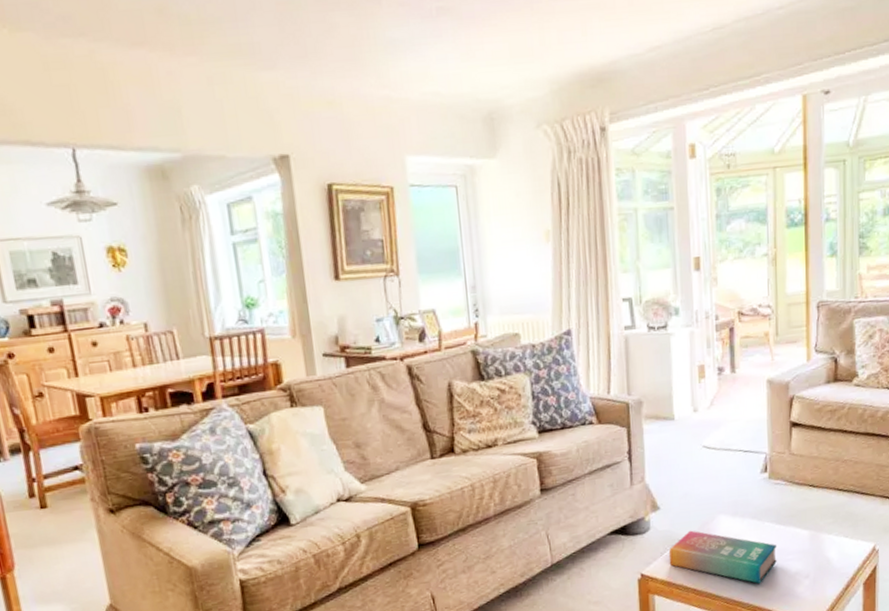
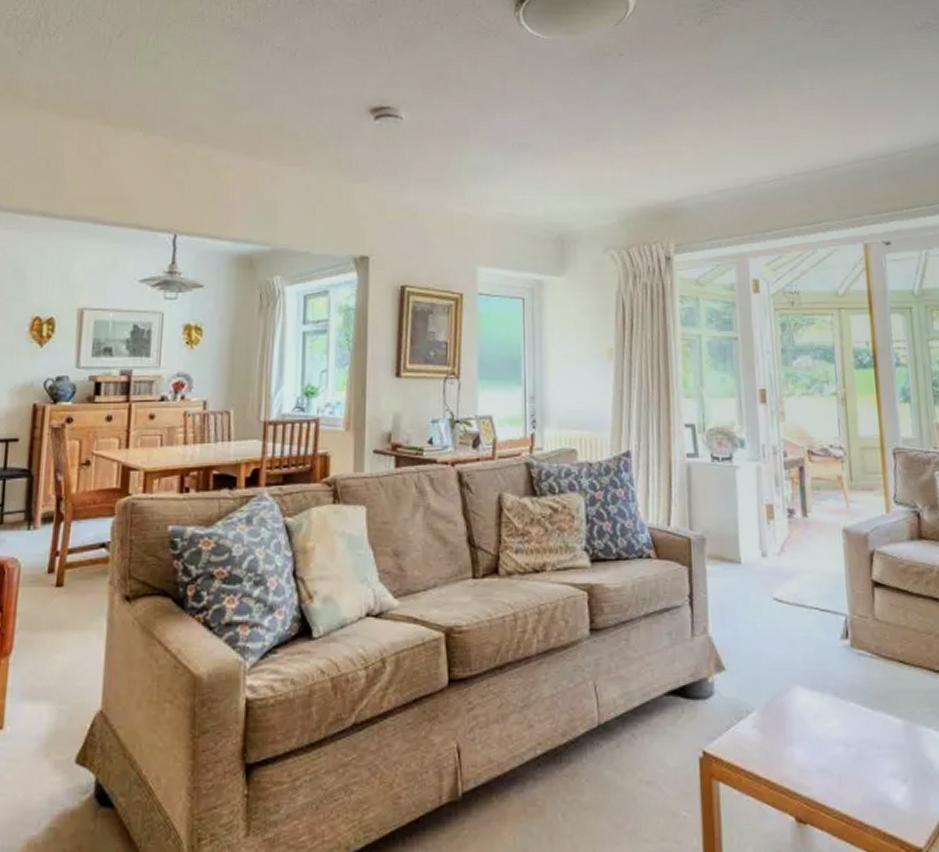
book: present [668,530,777,584] -> none [735,701,866,784]

